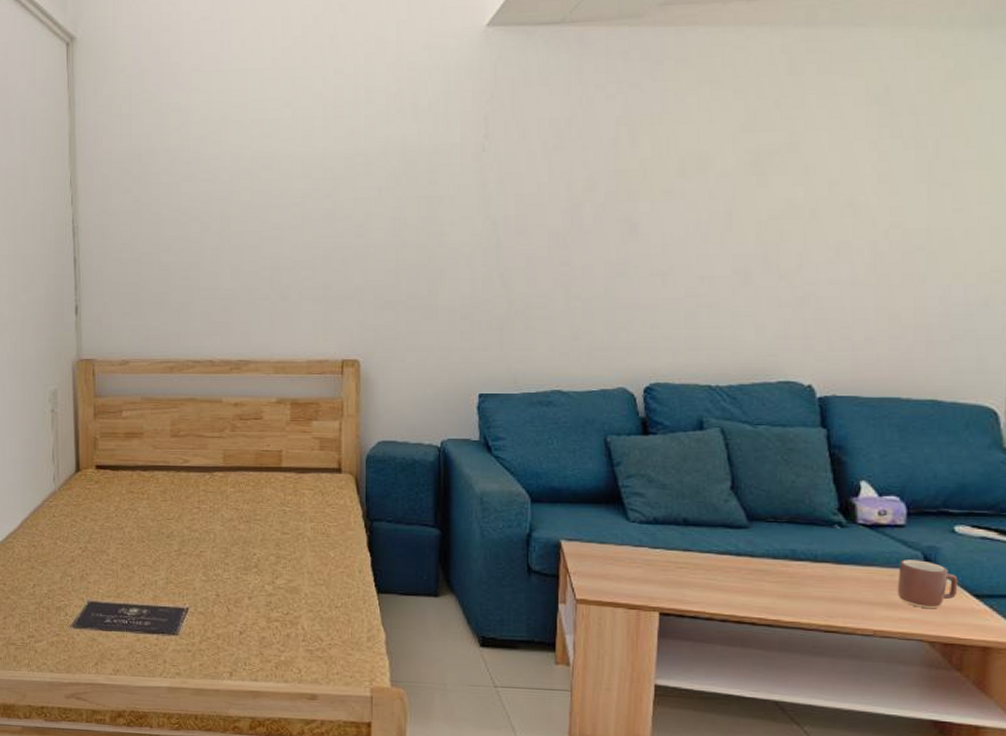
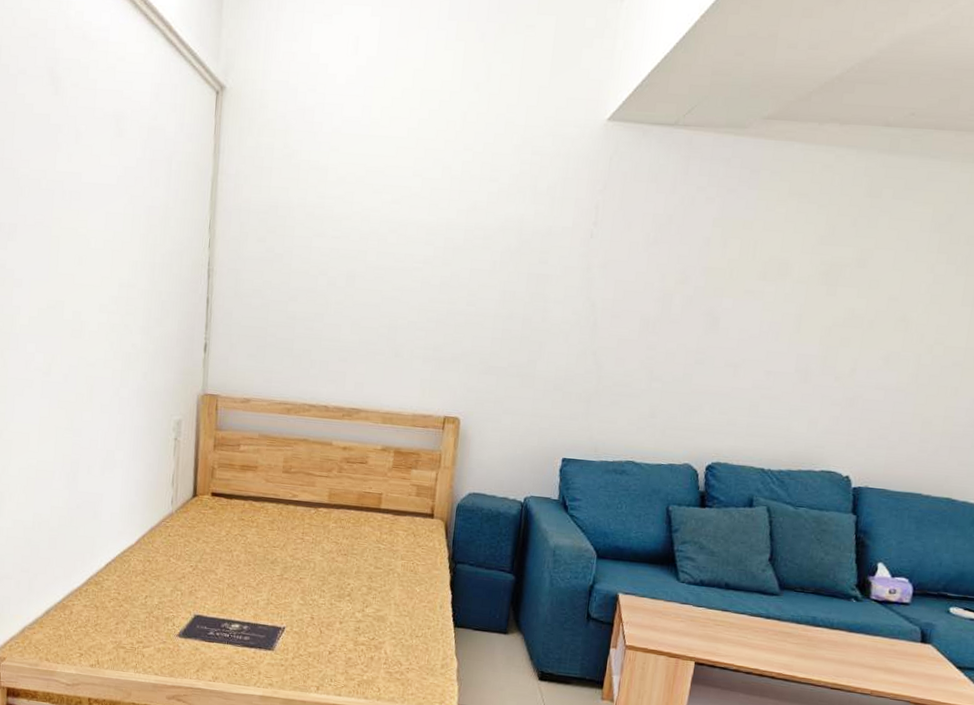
mug: present [897,559,958,609] -> none [894,632,946,676]

